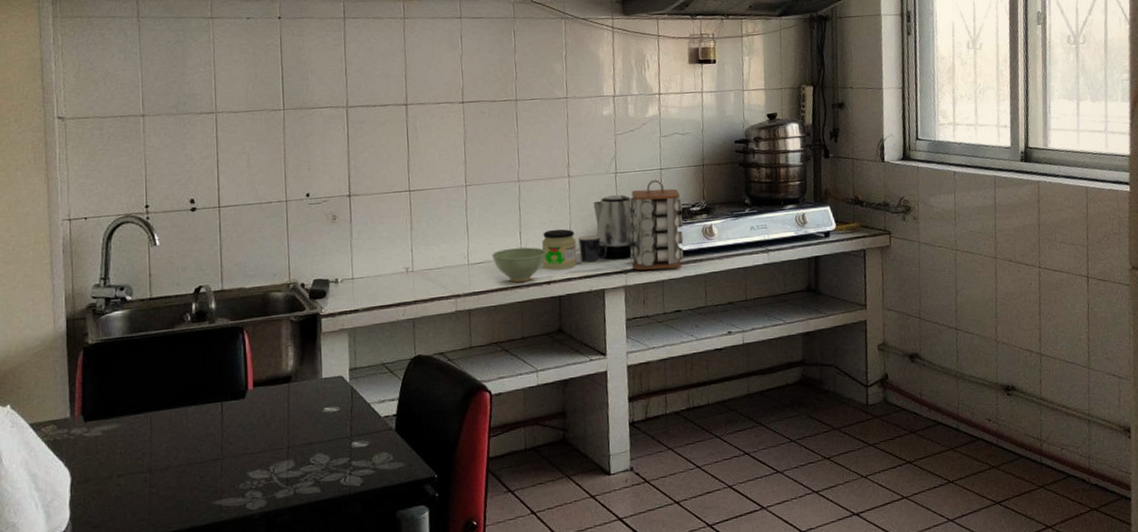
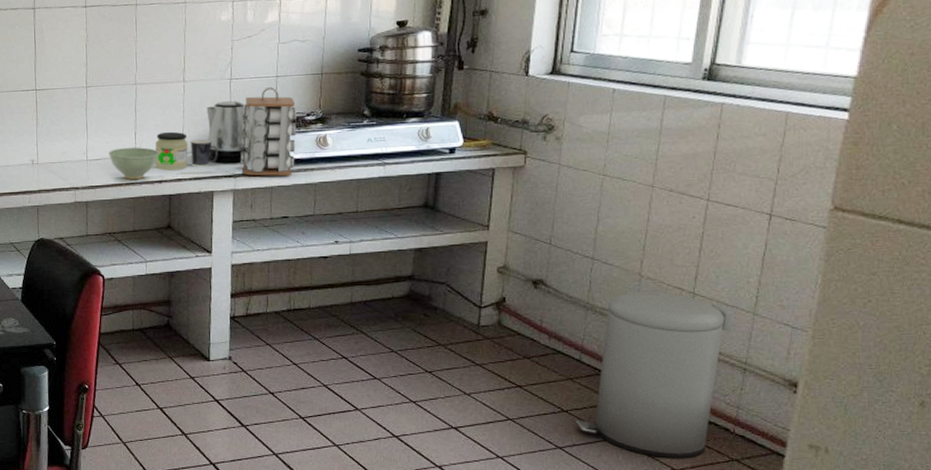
pedal bin: none [961,355,1075,517] -> present [575,291,734,459]

